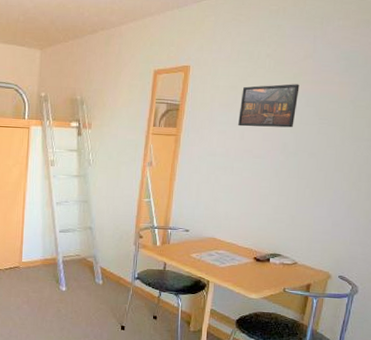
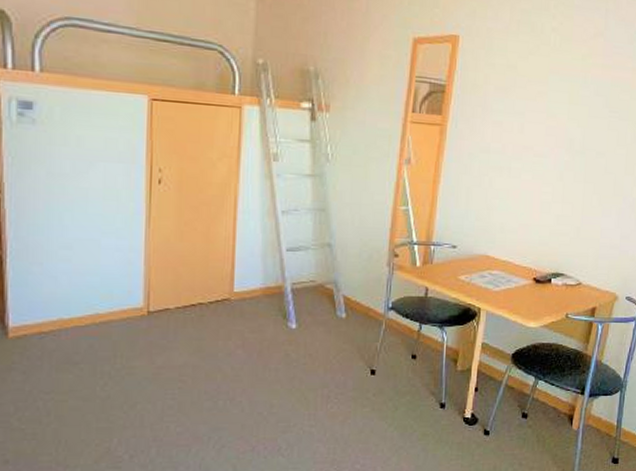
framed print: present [238,84,300,128] -> none [517,66,589,121]

